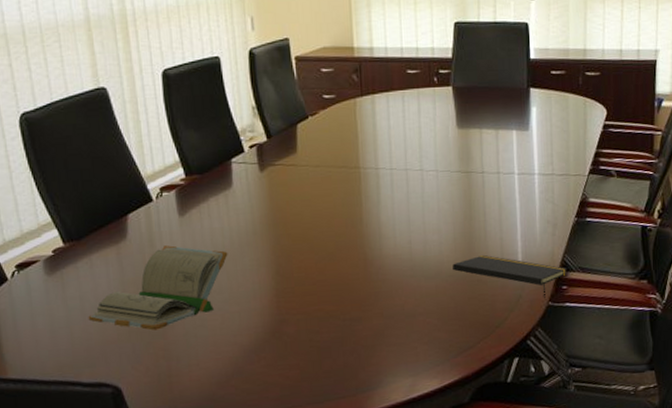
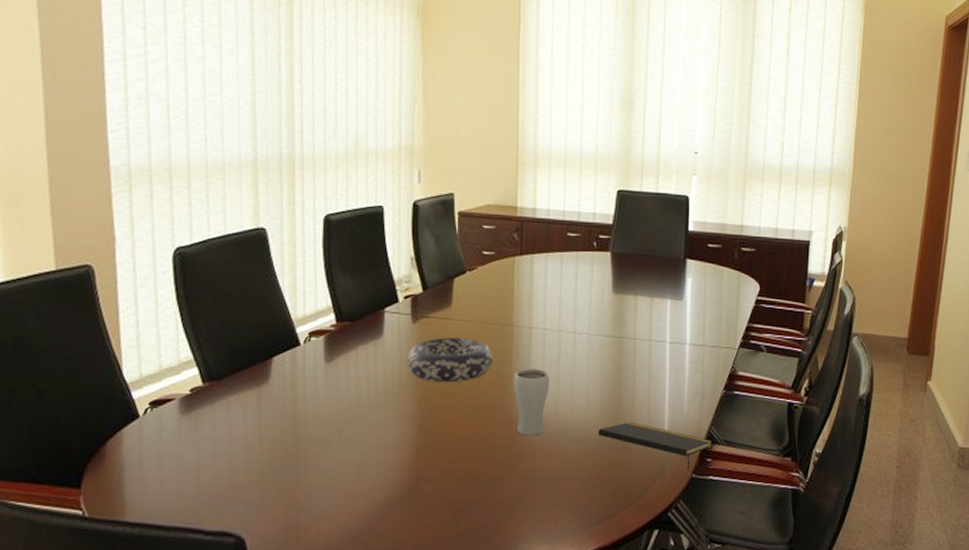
book: present [88,245,228,331] -> none [219,392,372,479]
decorative bowl: none [257,182,343,228] -> present [406,337,493,383]
drinking glass: none [364,209,401,275] -> present [513,369,550,436]

